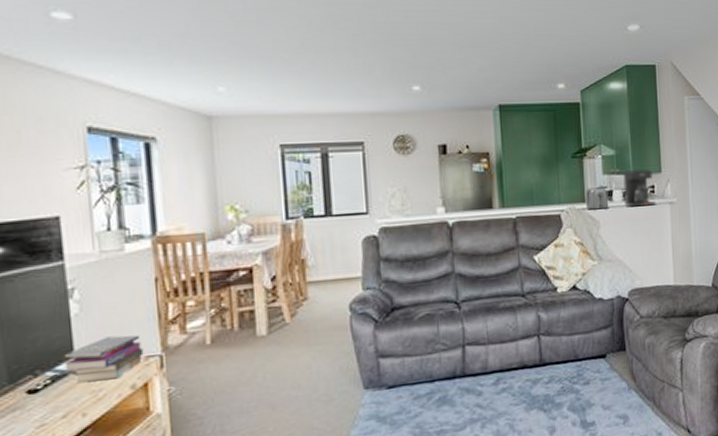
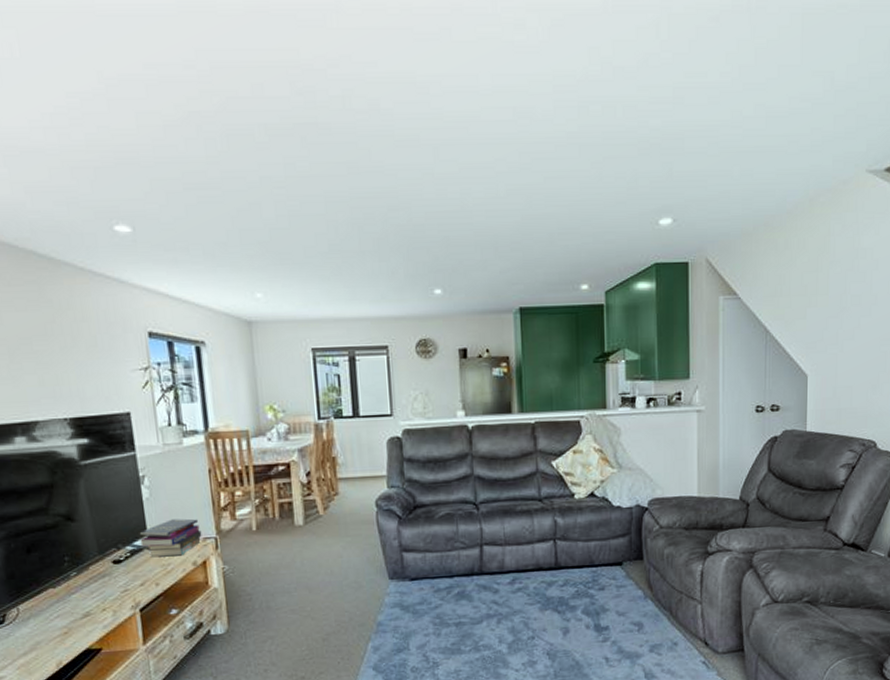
toaster: present [585,187,609,211] -> none [606,393,631,418]
coffee maker: present [623,169,657,207] -> none [648,375,683,415]

